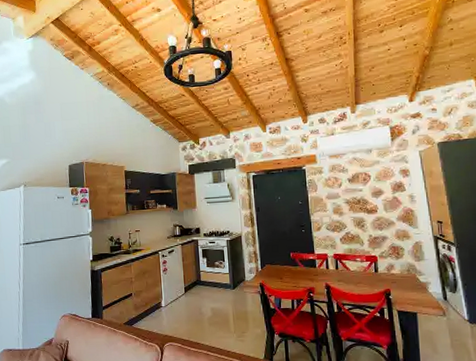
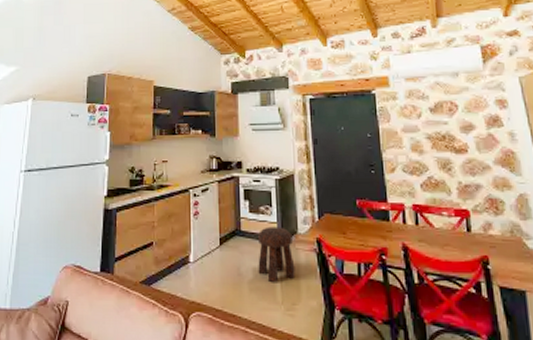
stool: none [215,276,244,318] -> present [258,226,295,283]

